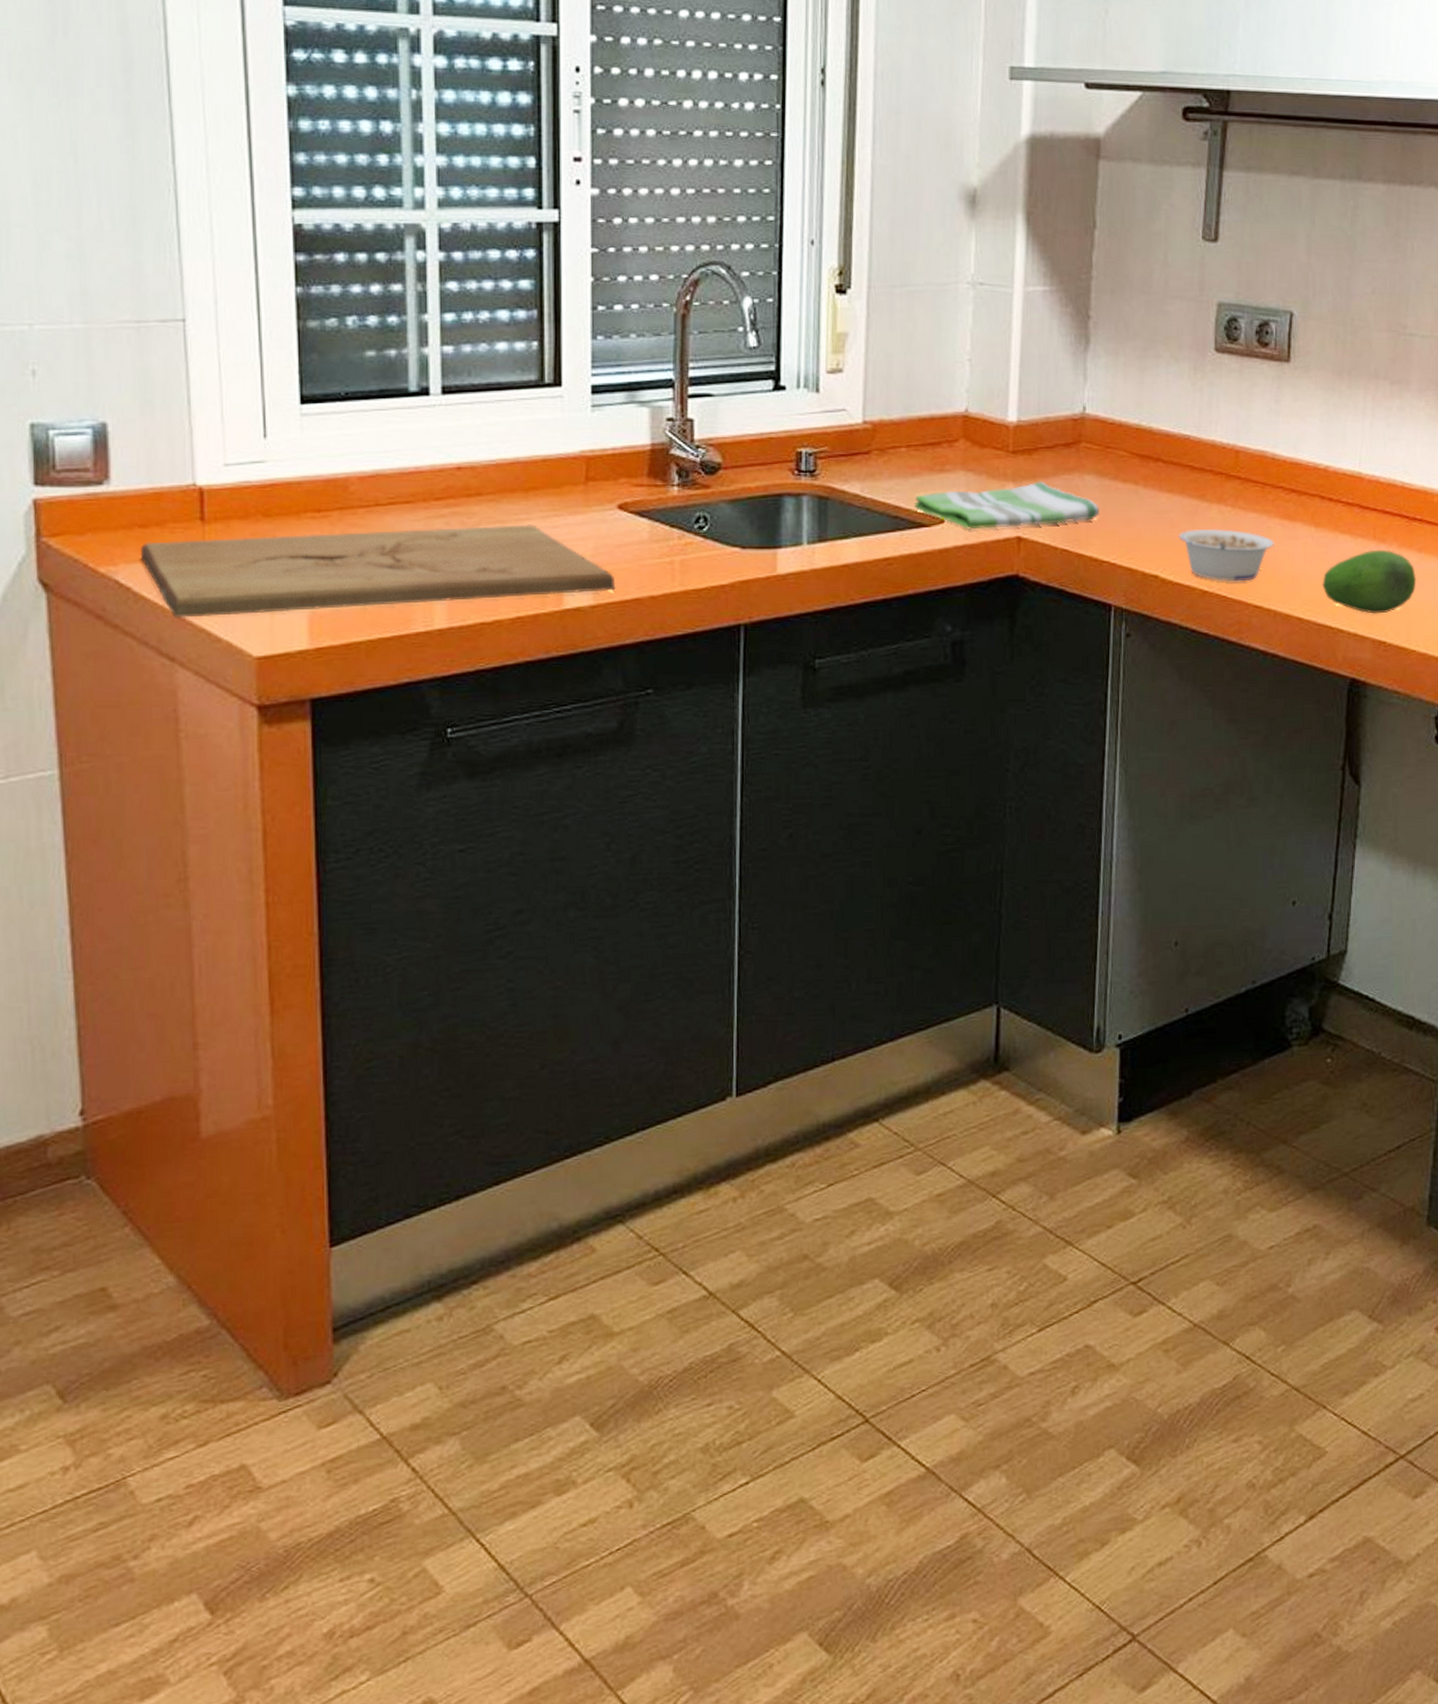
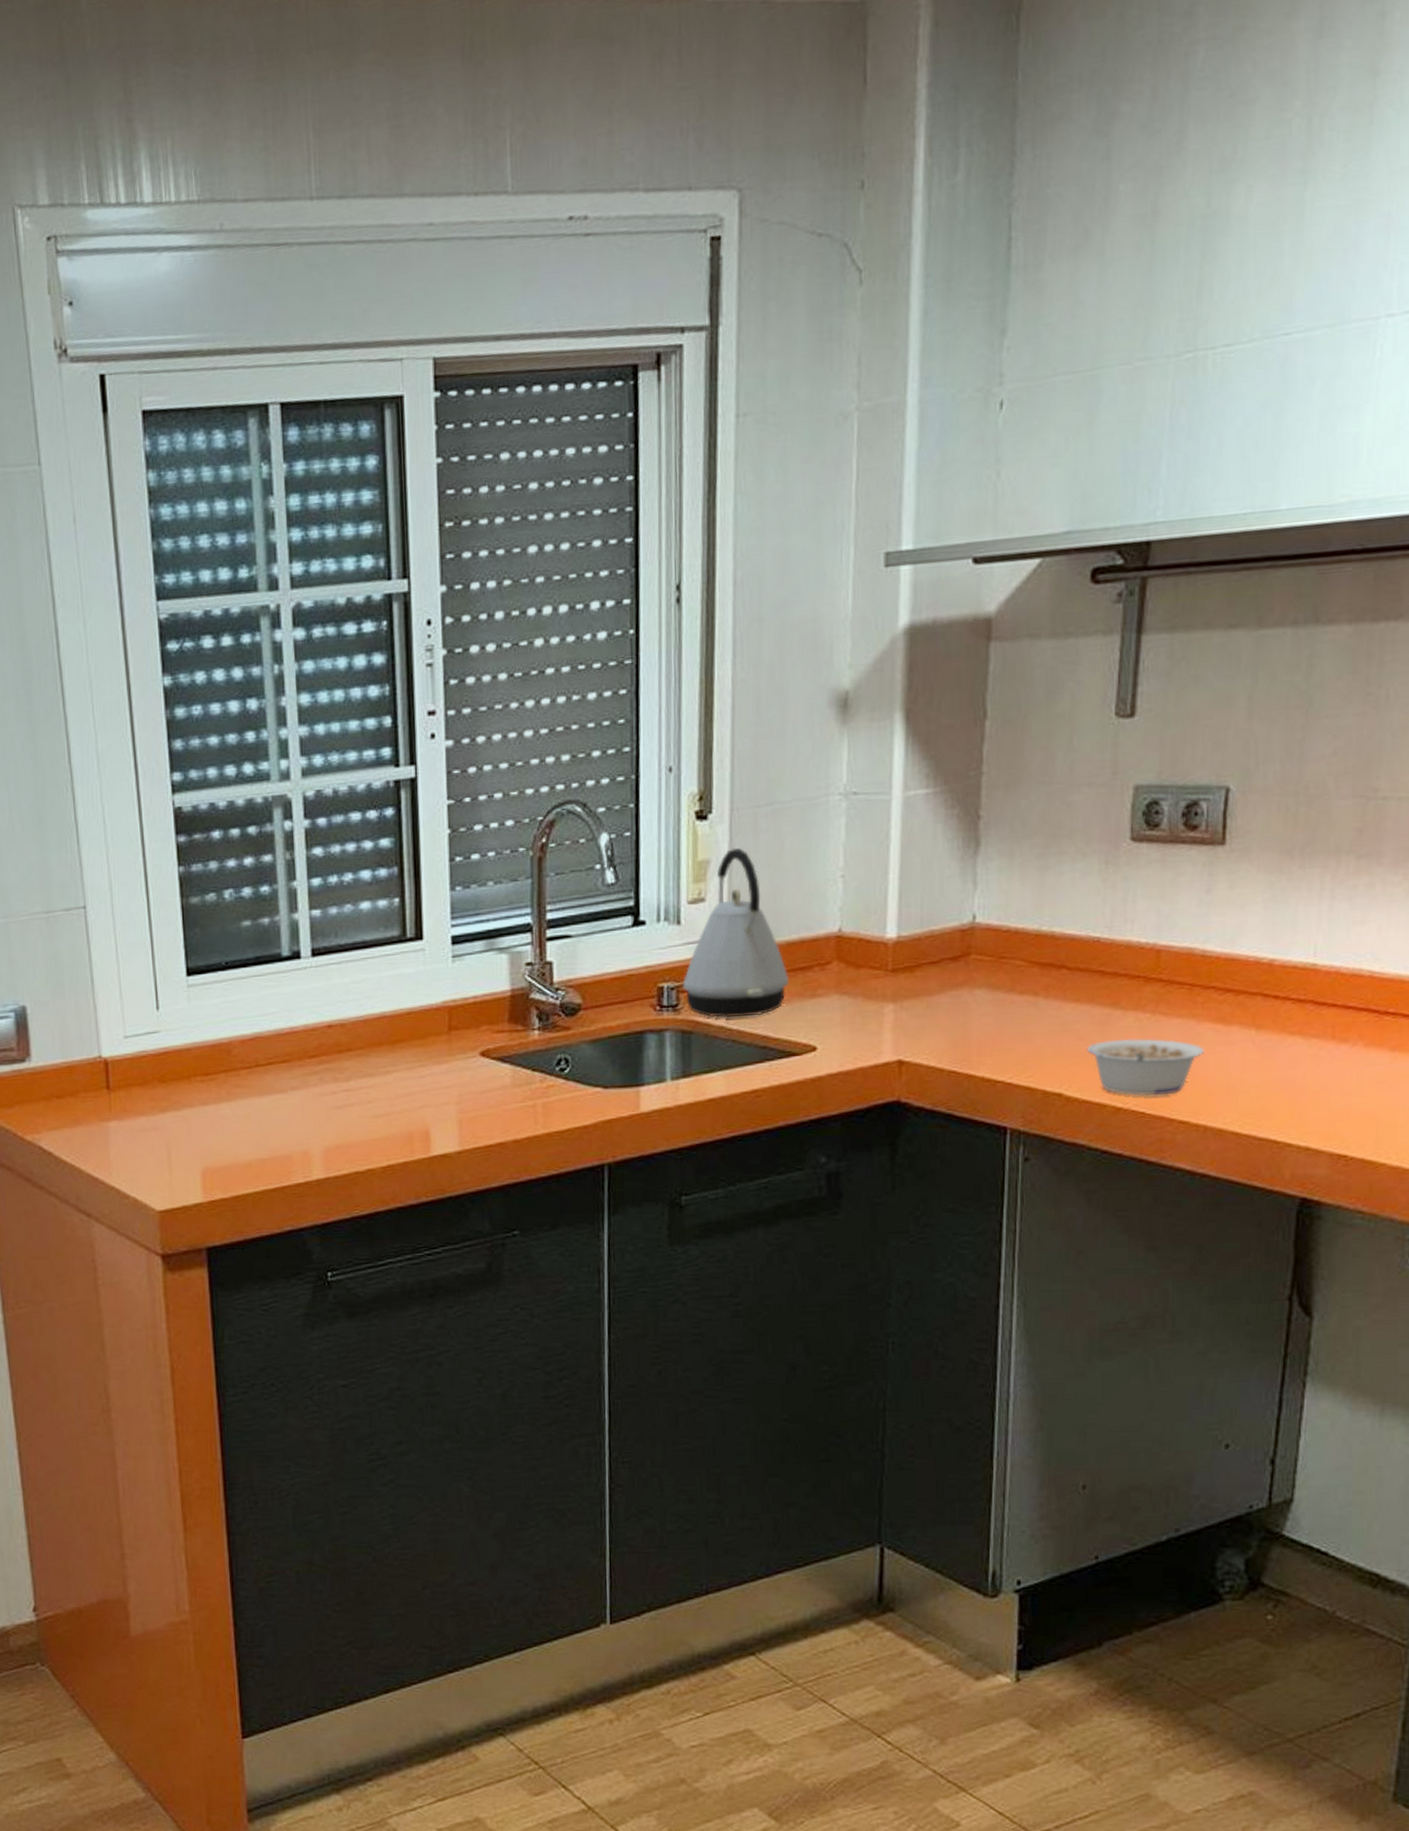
cutting board: present [141,525,616,618] -> none [59,1076,481,1178]
kettle: none [820,323,919,487] -> present [683,847,789,1018]
dish towel: present [914,480,1101,530] -> none [783,999,994,1056]
fruit: present [1321,549,1417,614] -> none [1264,1050,1388,1124]

